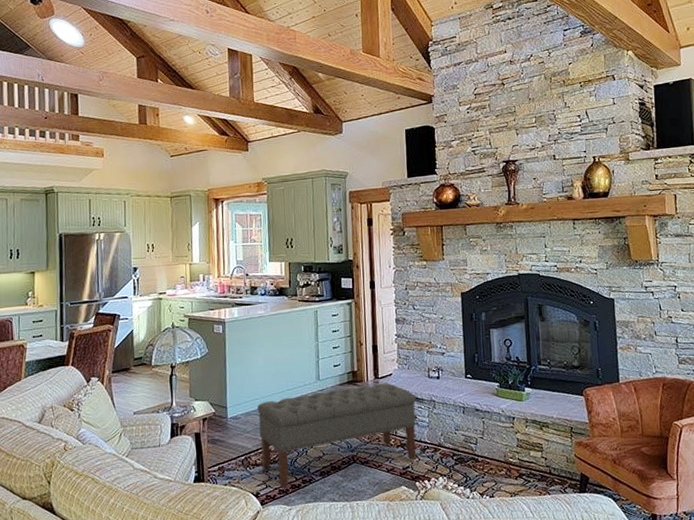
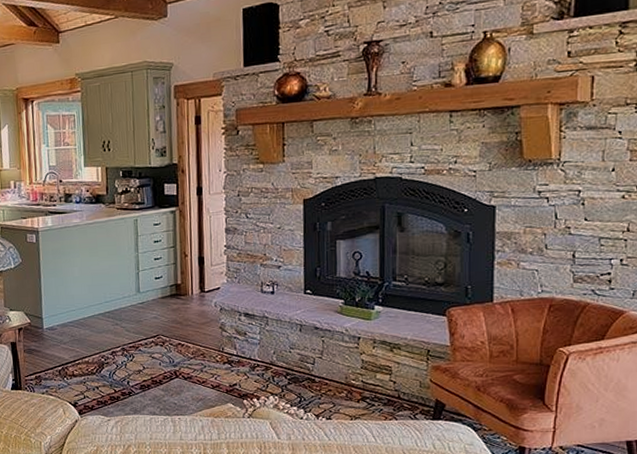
bench: present [257,383,417,488] -> none [74,297,247,399]

